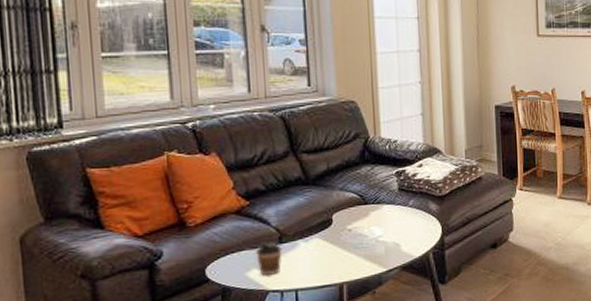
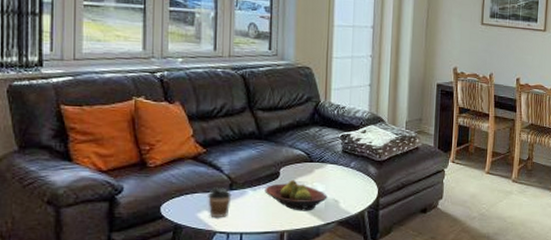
fruit bowl: none [317,226,387,260] -> present [265,180,328,211]

